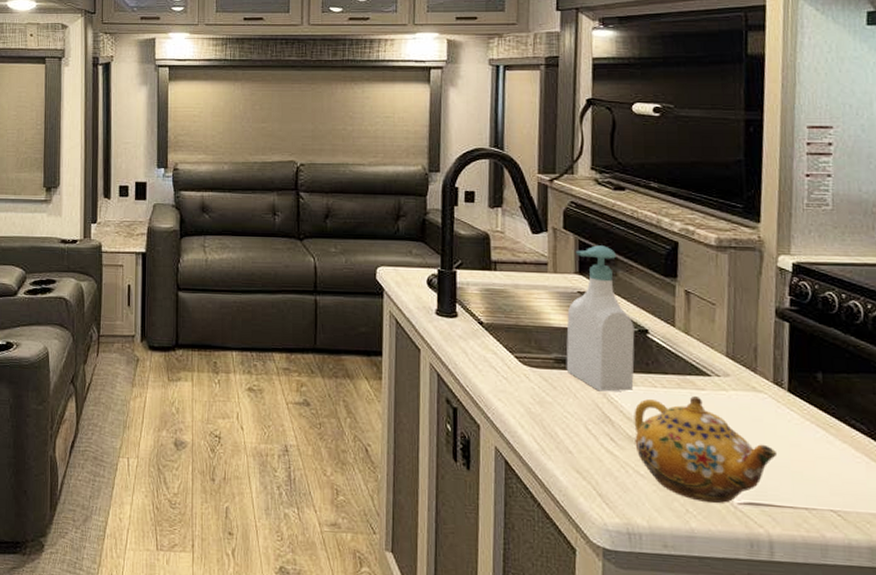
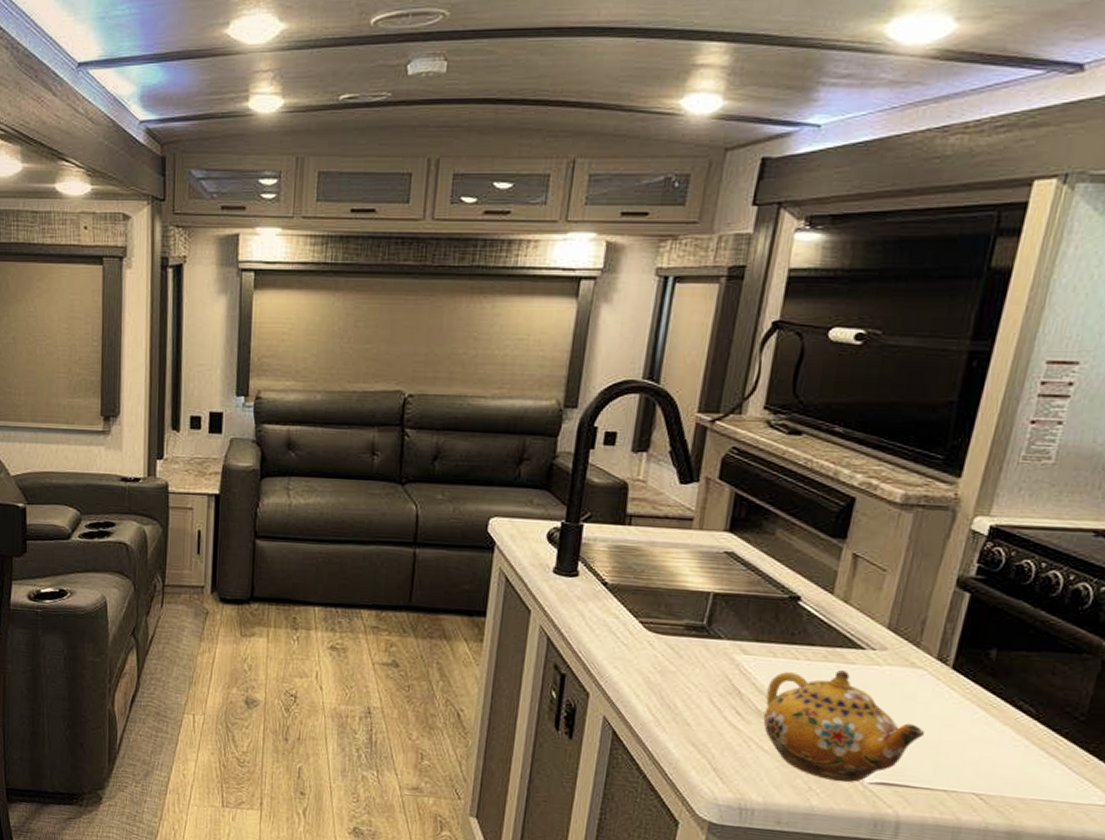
soap bottle: present [566,245,635,392] -> none [697,499,786,663]

